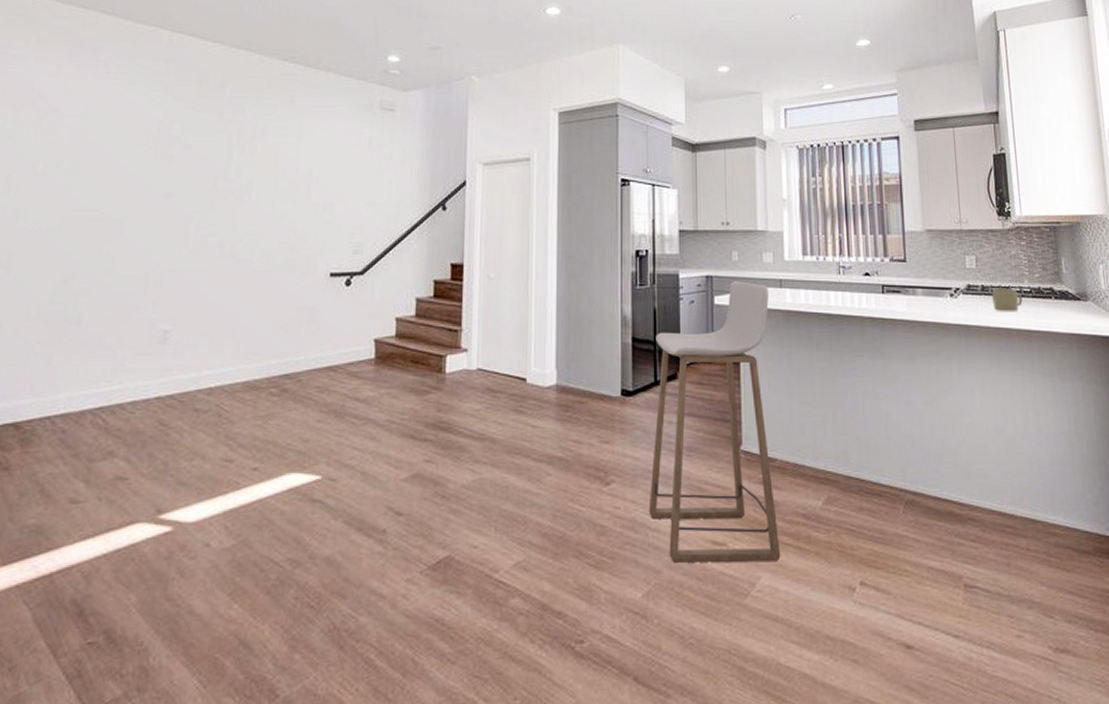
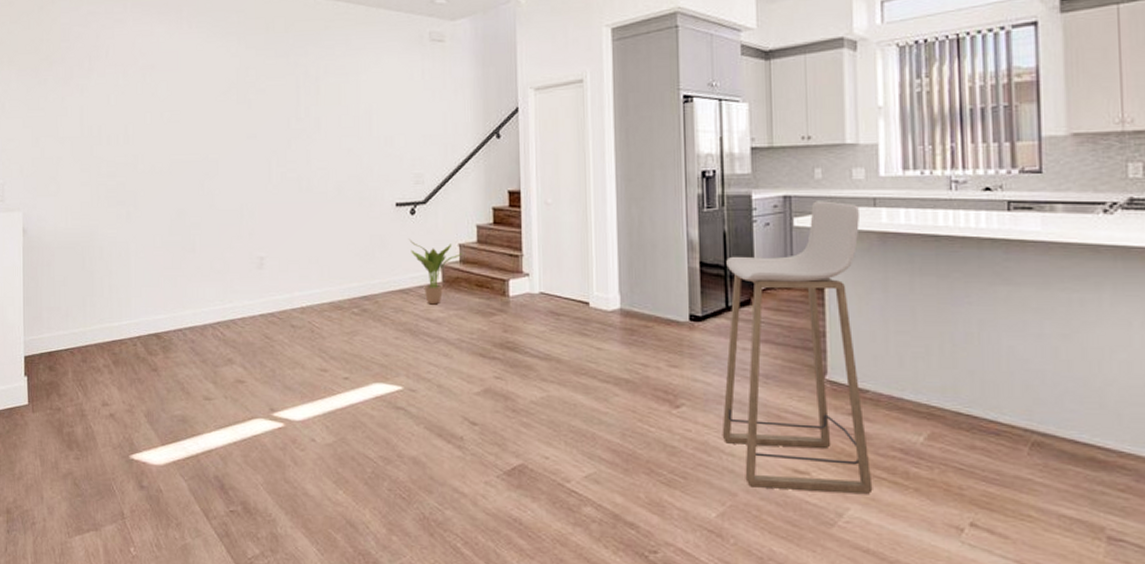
potted plant: none [342,311,399,383] -> present [409,238,462,305]

